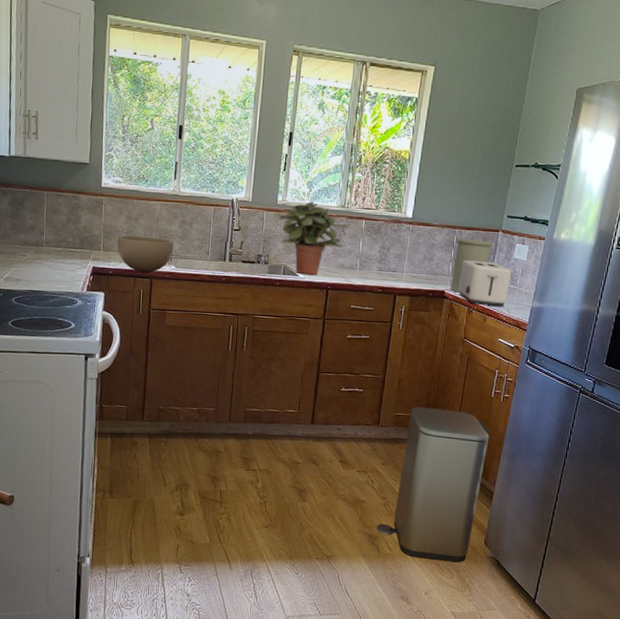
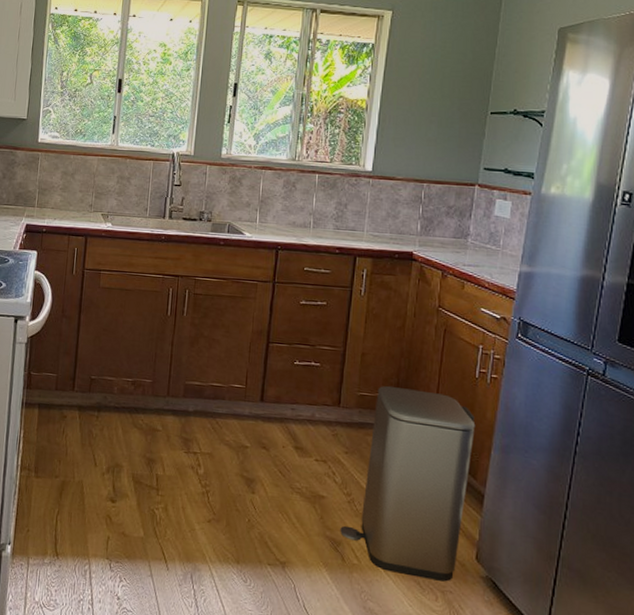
bowl: present [117,235,174,273] -> none [51,191,111,231]
potted plant: present [280,201,348,275] -> none [224,154,300,234]
canister: present [450,239,493,293] -> none [420,194,468,255]
toaster: present [458,259,512,307] -> none [429,217,493,272]

